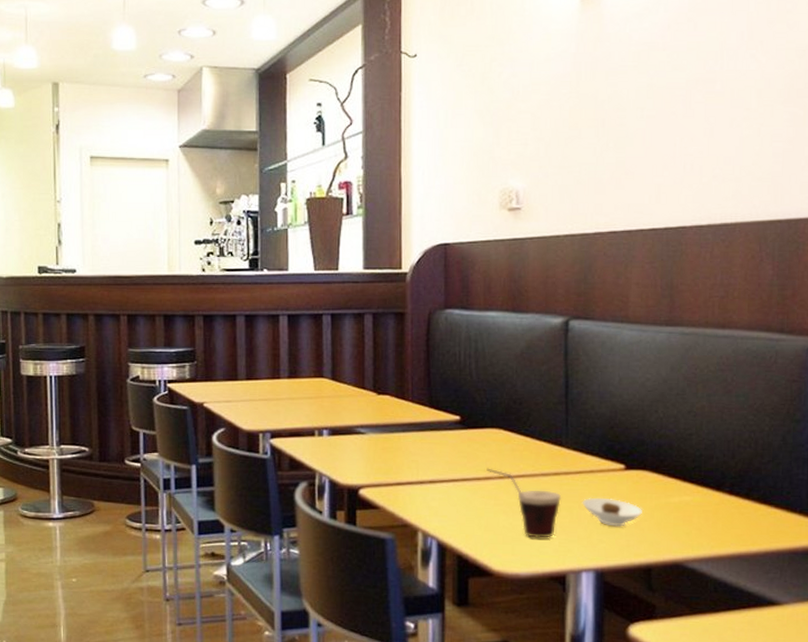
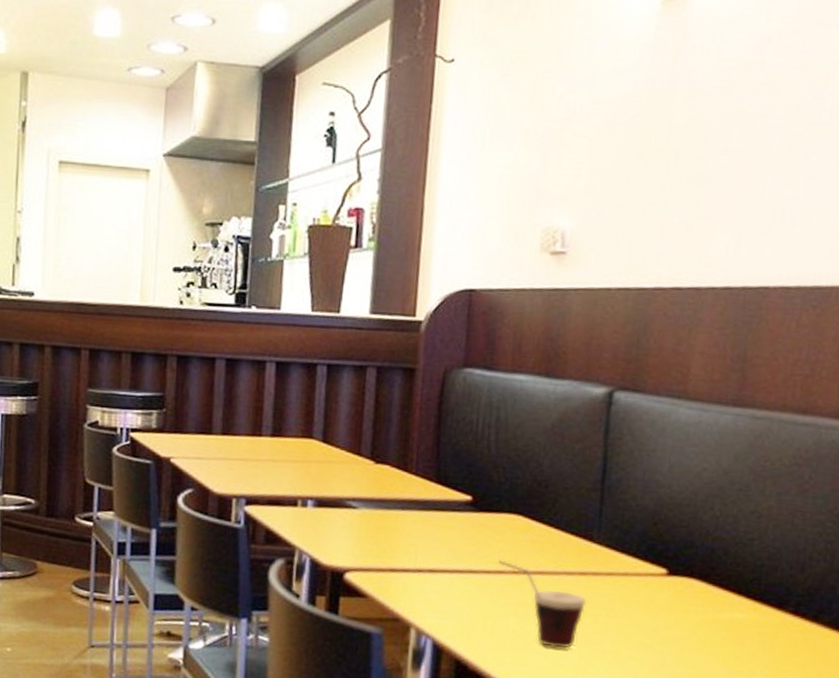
saucer: present [582,497,642,527] -> none [611,604,684,643]

